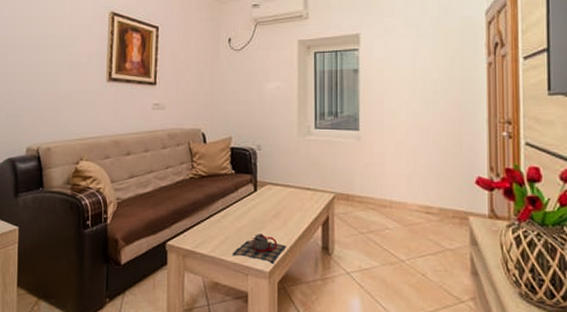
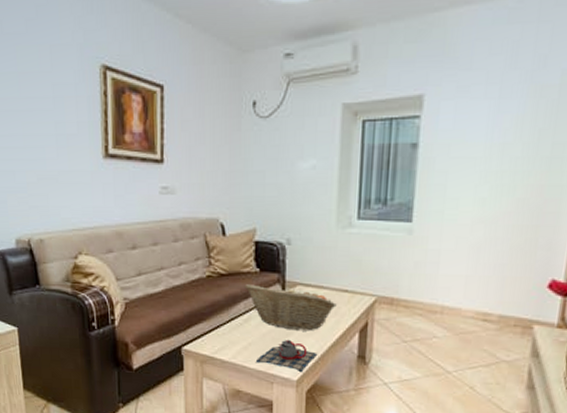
fruit basket: none [222,184,301,226] -> present [245,284,337,331]

